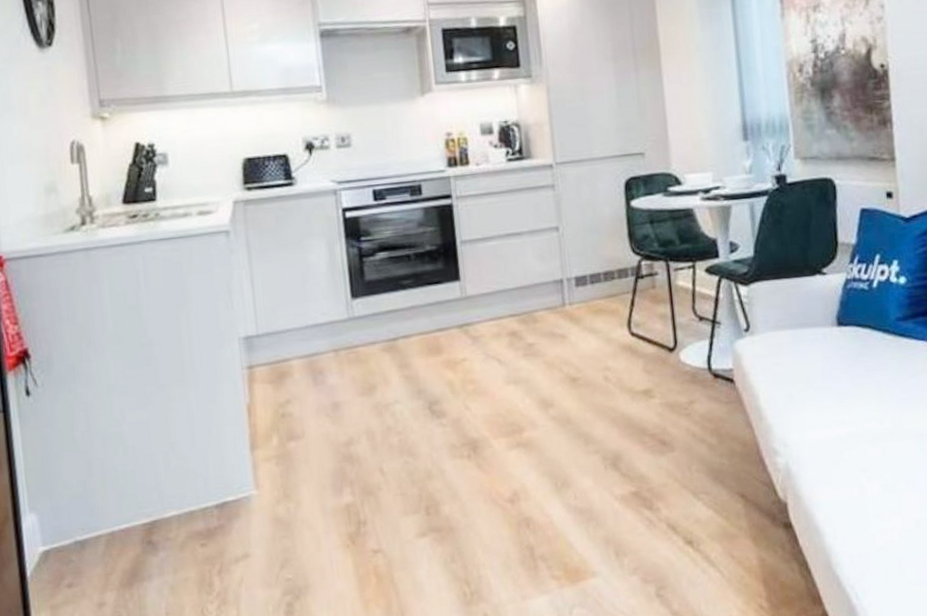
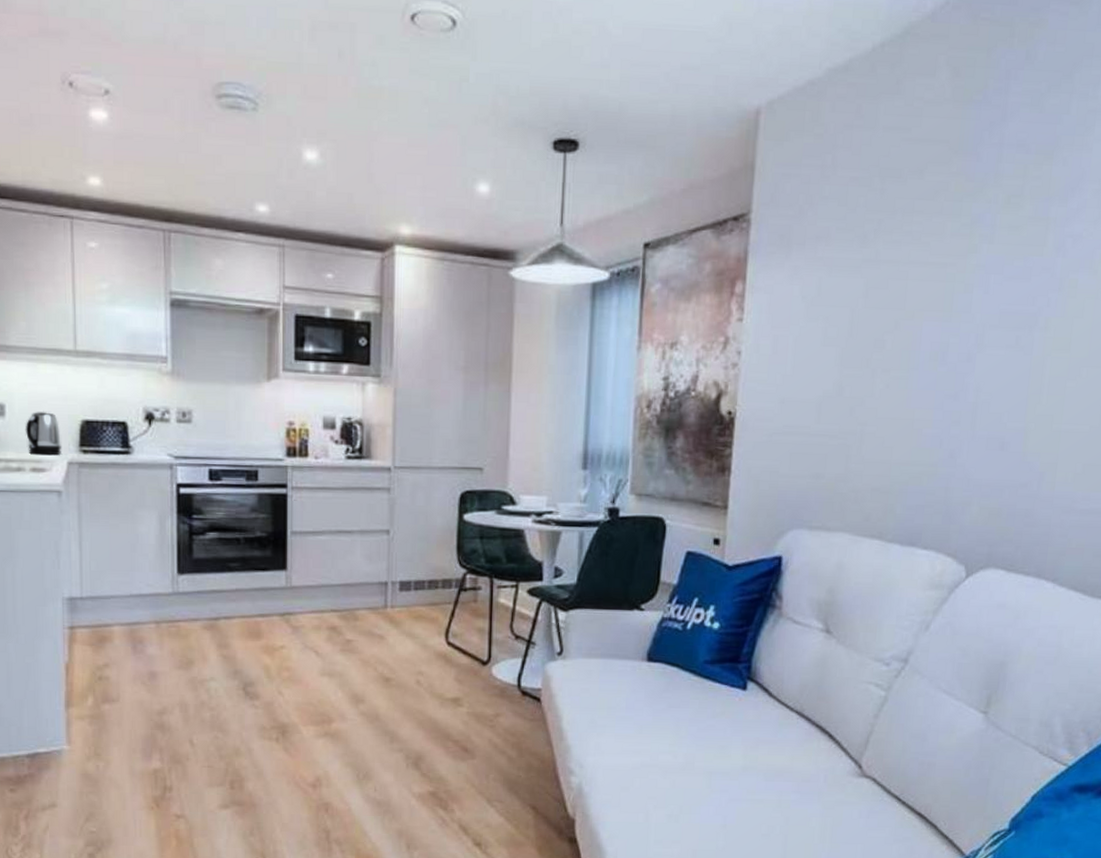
kettle: none [189,155,226,198] -> present [26,412,61,455]

